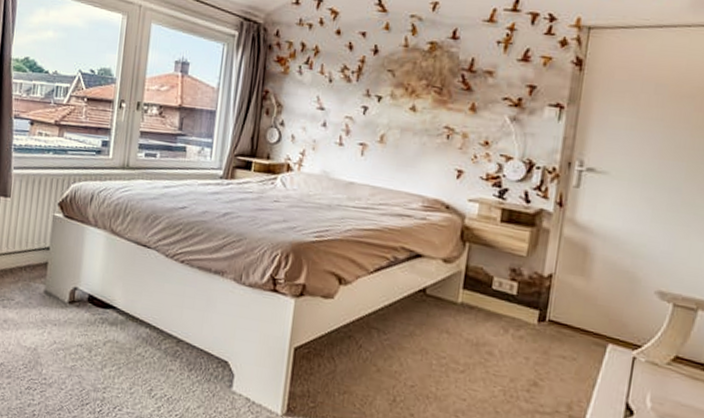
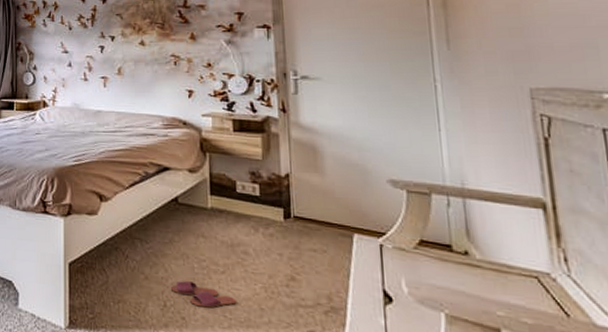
slippers: none [404,376,472,407] -> present [171,281,237,308]

